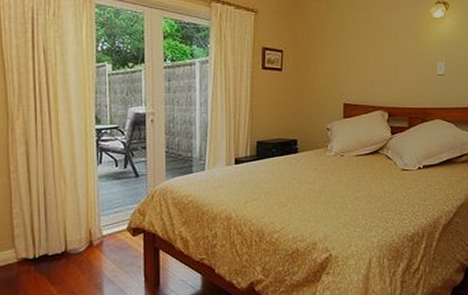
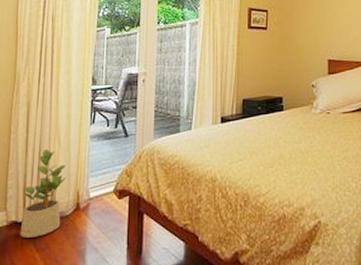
potted plant: none [32,189,76,273] -> present [19,150,66,238]

